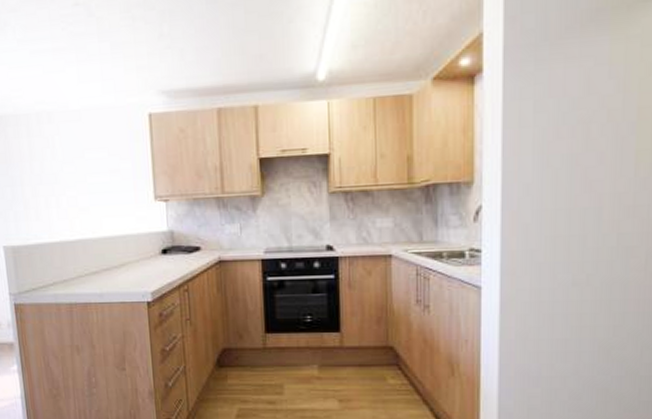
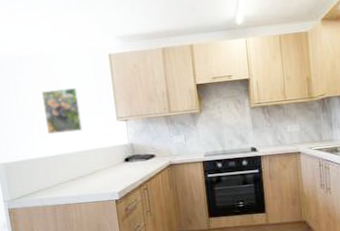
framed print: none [62,155,112,214] -> present [42,88,84,135]

